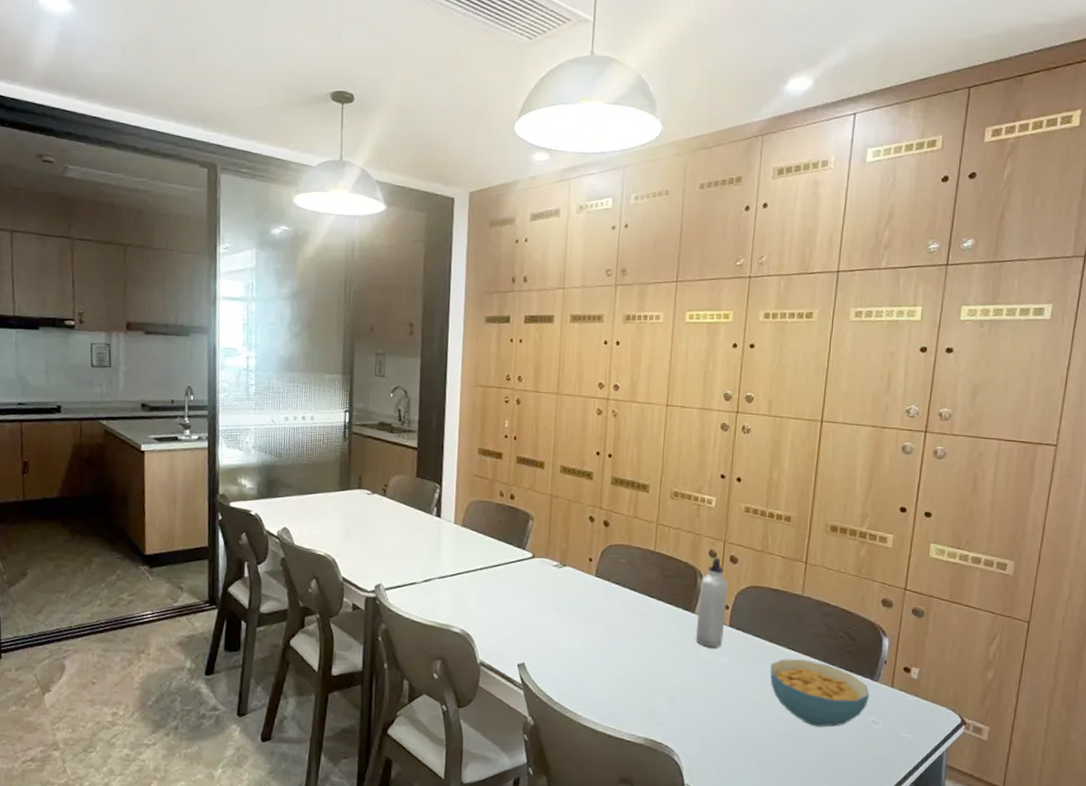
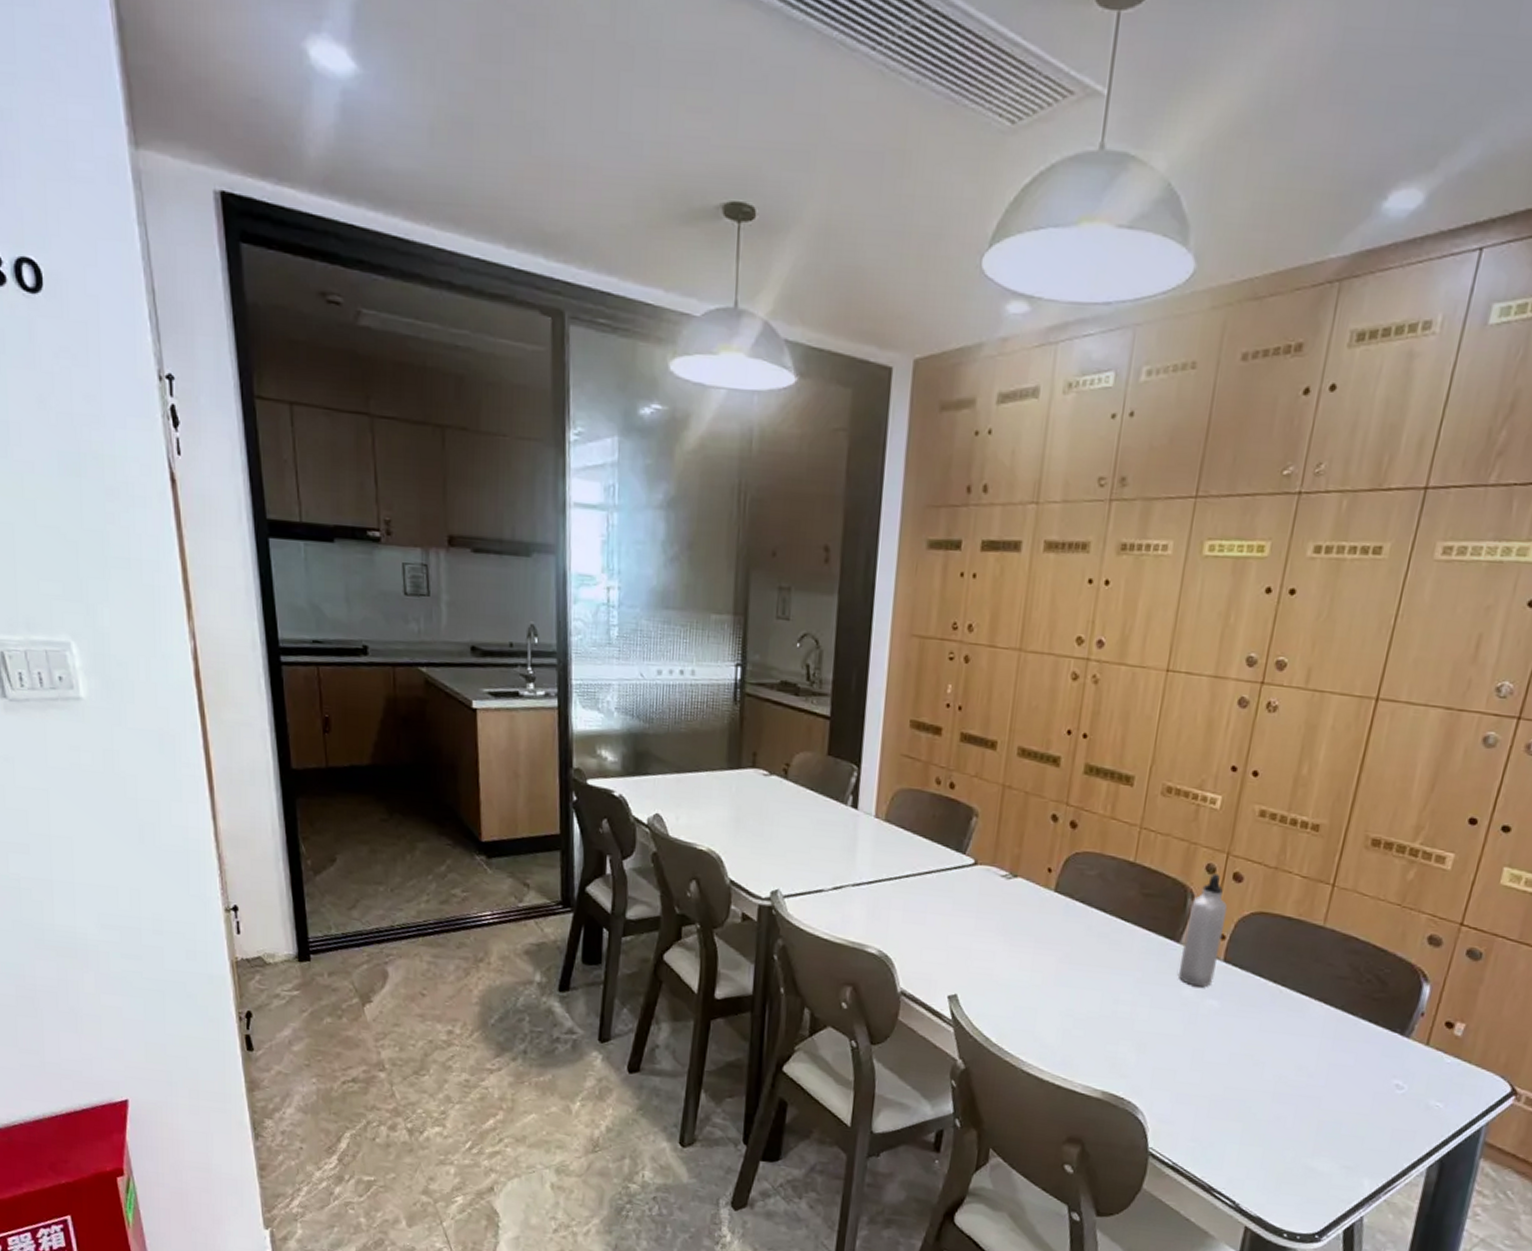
cereal bowl: present [770,659,870,727] -> none [1269,1004,1397,1090]

